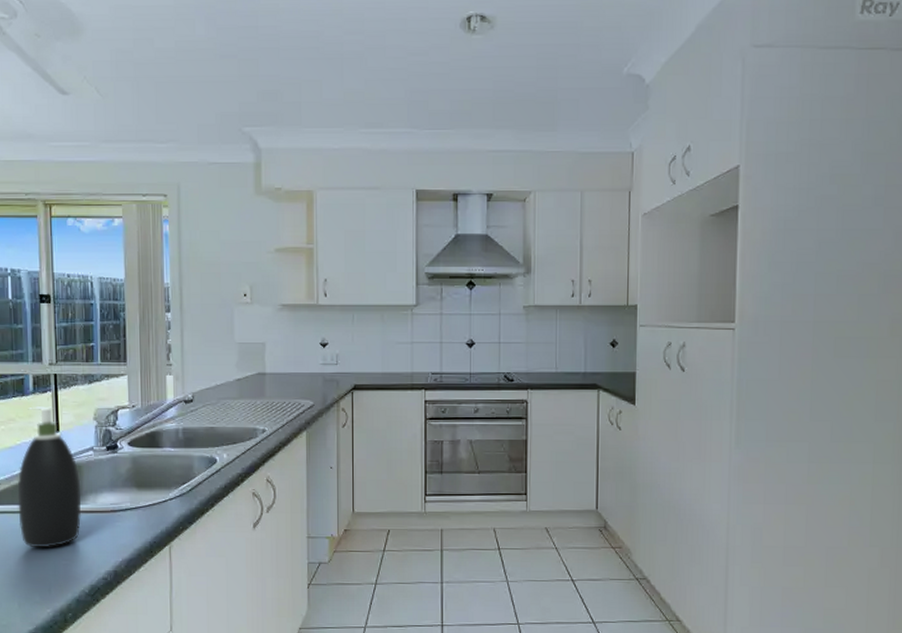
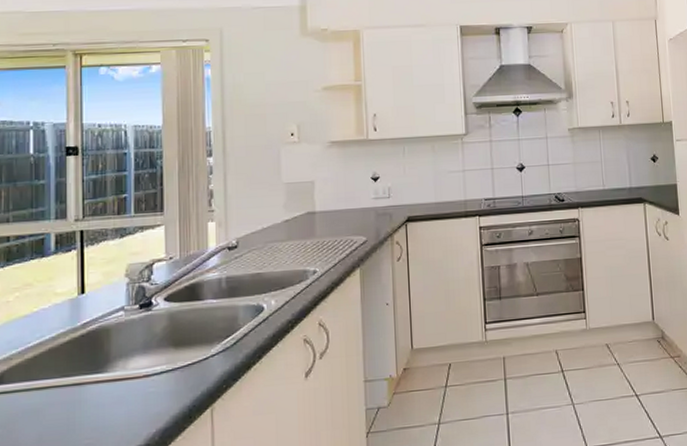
soap dispenser: present [17,406,82,547] -> none [32,266,109,428]

